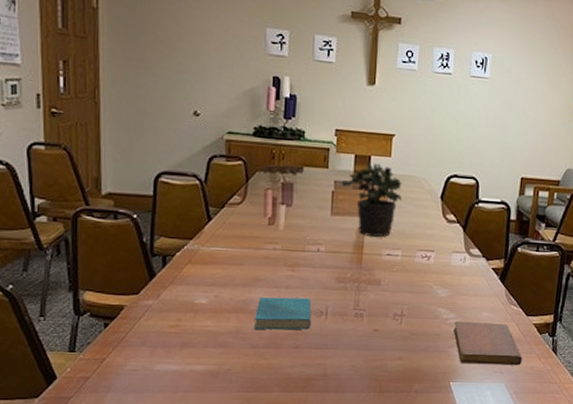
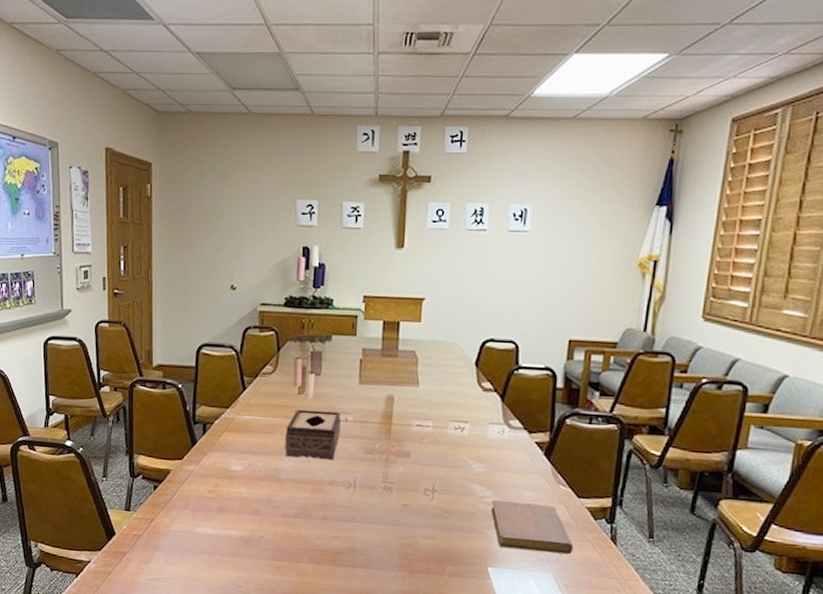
tissue box: none [254,240,313,290] -> present [285,409,342,461]
book: present [254,297,312,330] -> none [284,466,340,501]
potted plant: present [341,161,402,237] -> none [369,327,433,406]

